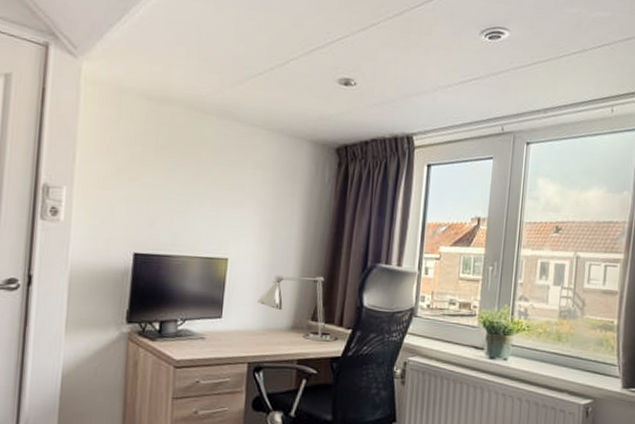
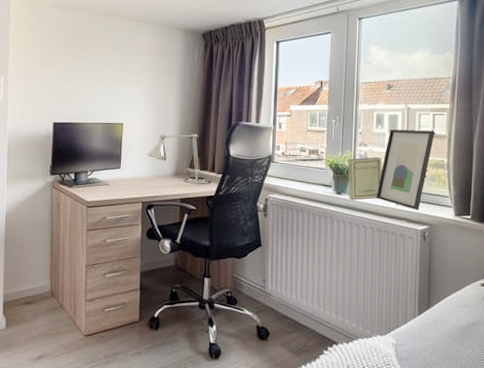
book: none [503,314,545,366] -> present [348,157,382,200]
picture frame: none [535,281,607,381] -> present [376,129,436,211]

